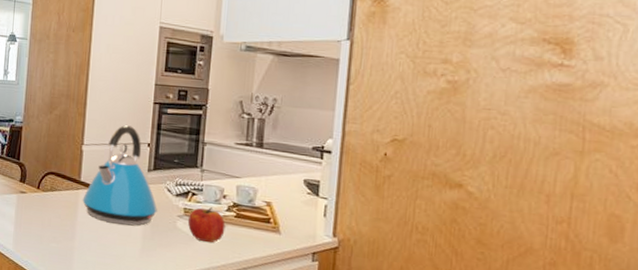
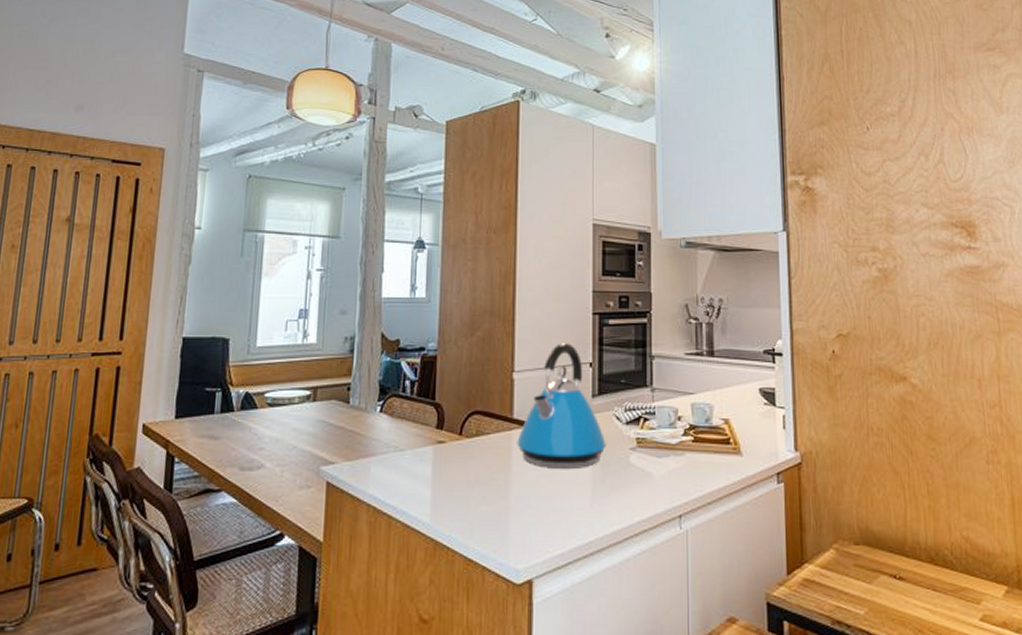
fruit: present [188,207,225,243] -> none [643,433,684,478]

